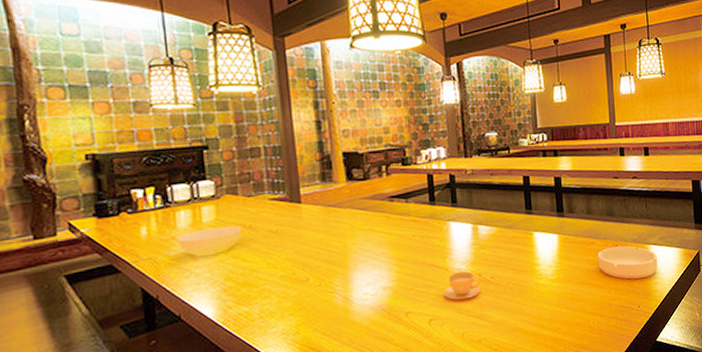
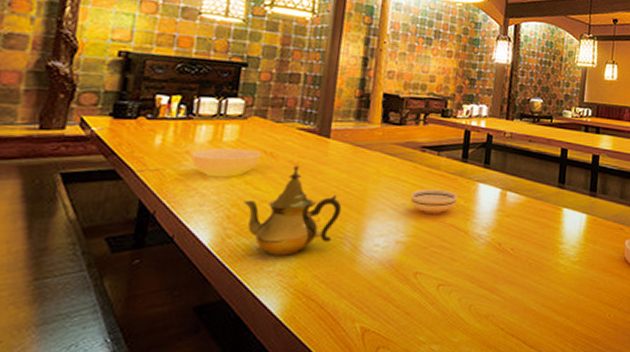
teapot: none [235,233,327,318] -> present [243,165,342,255]
bowl: none [388,233,433,259] -> present [411,189,458,215]
teacup: present [444,271,481,300] -> none [458,237,499,268]

